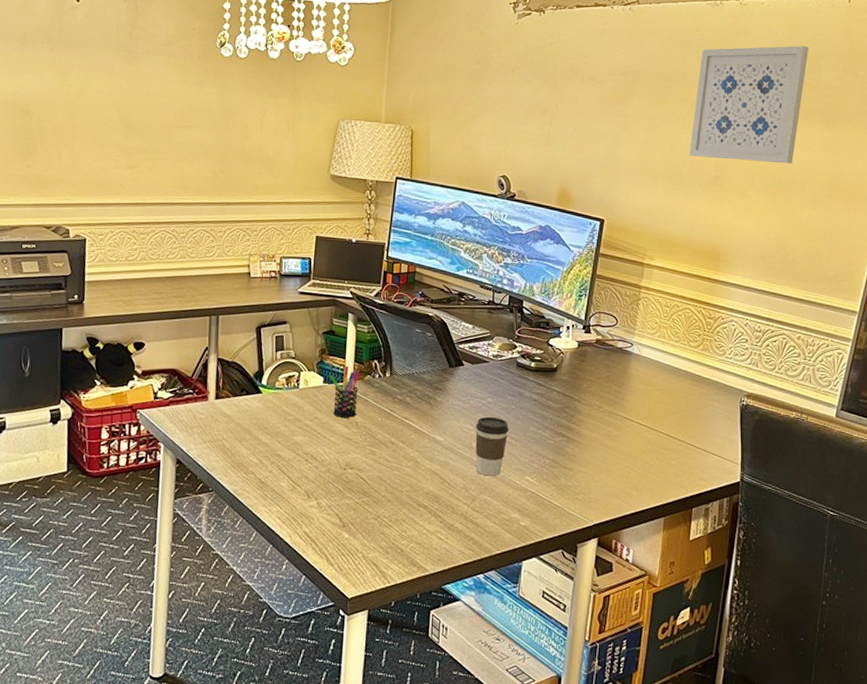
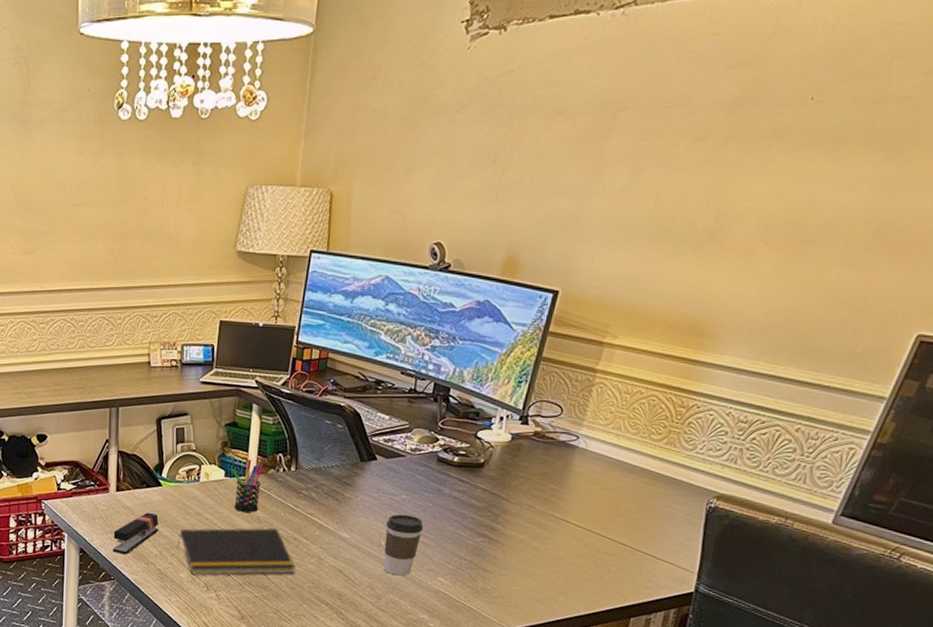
stapler: none [211,420,259,464] -> present [112,512,159,555]
notepad: none [277,432,394,483] -> present [177,527,295,576]
wall art: present [689,45,809,164] -> none [681,42,879,210]

